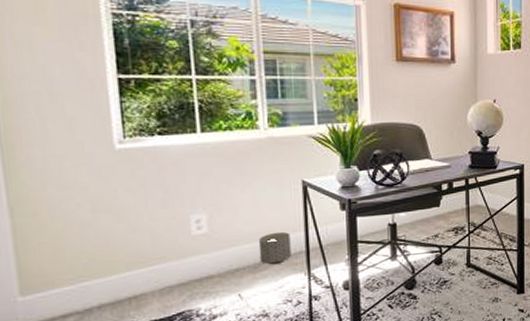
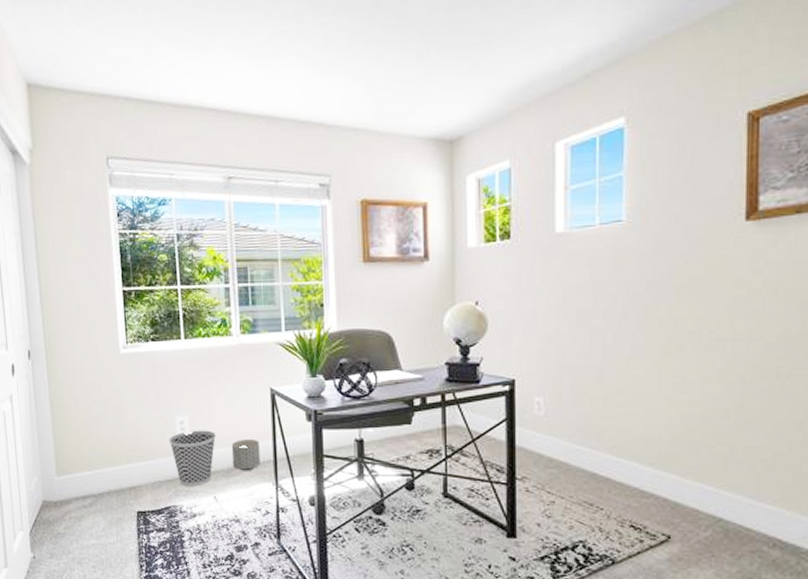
wastebasket: none [182,227,240,288] -> present [169,430,216,486]

